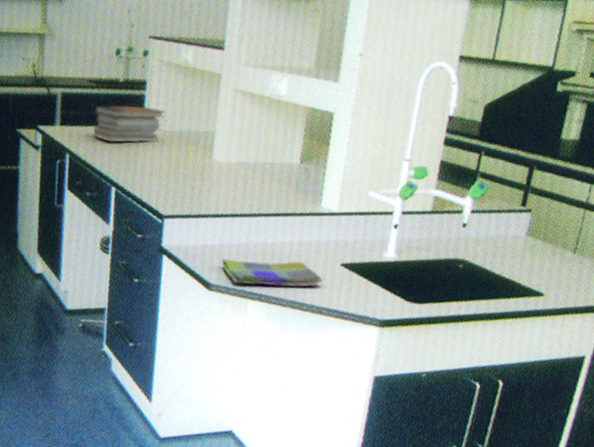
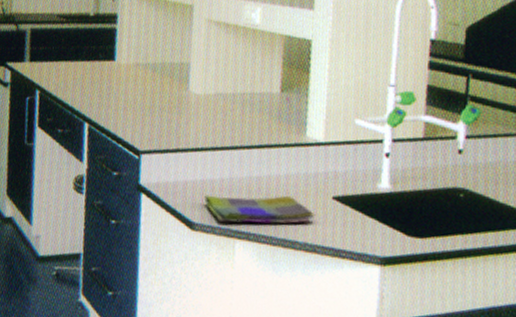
book stack: present [93,104,165,143] -> none [64,39,138,77]

